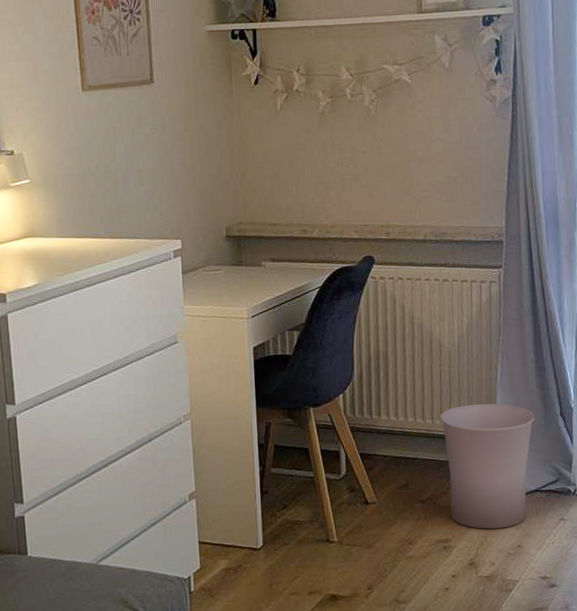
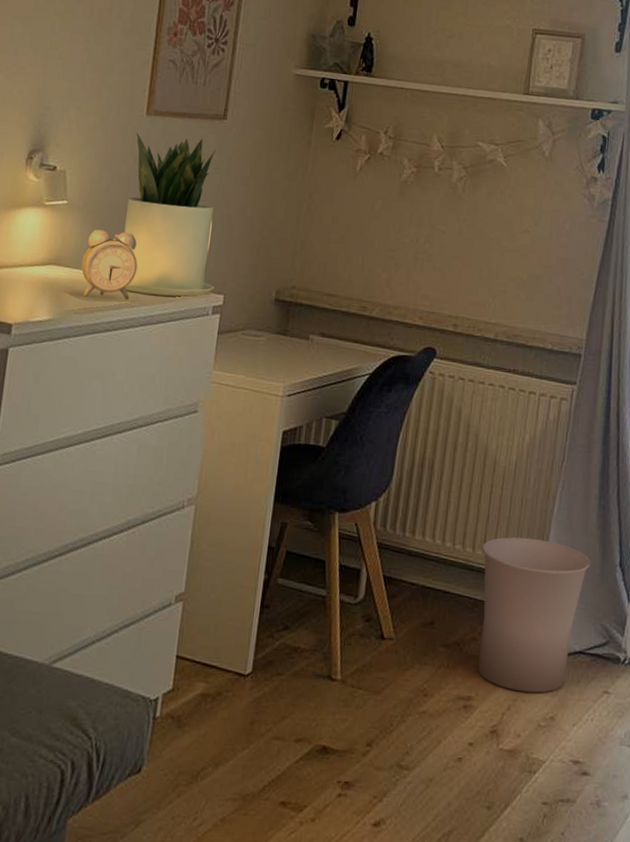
alarm clock: none [53,198,102,260] -> present [81,229,138,301]
planter: none [77,104,172,250] -> present [123,132,216,298]

